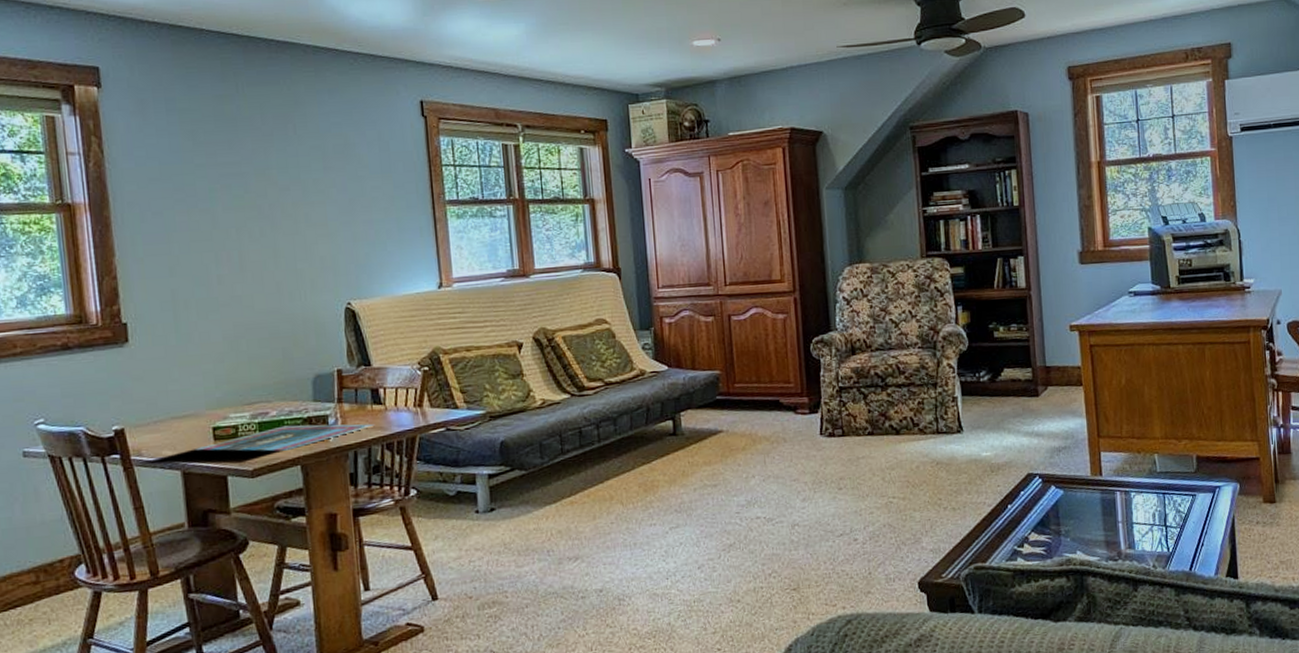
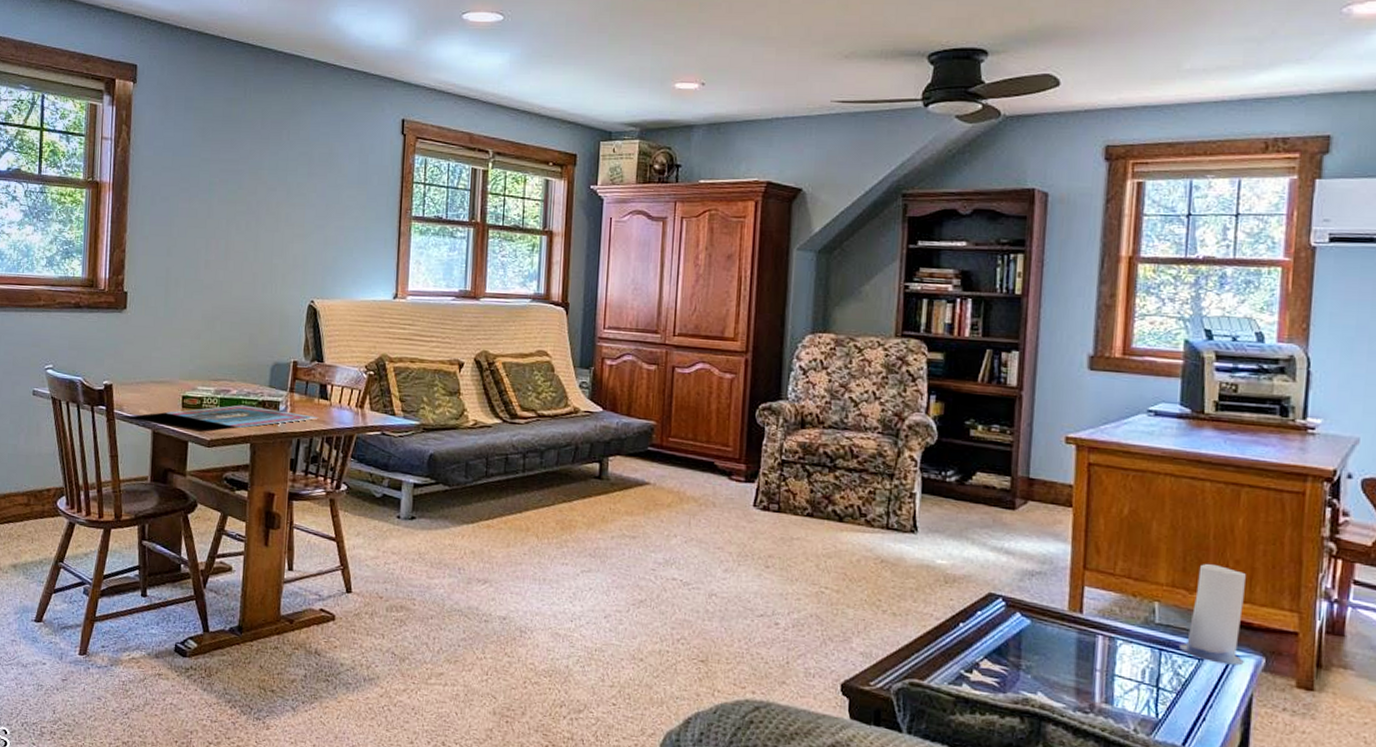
candle: none [1177,413,1225,496] -> present [1180,563,1246,666]

